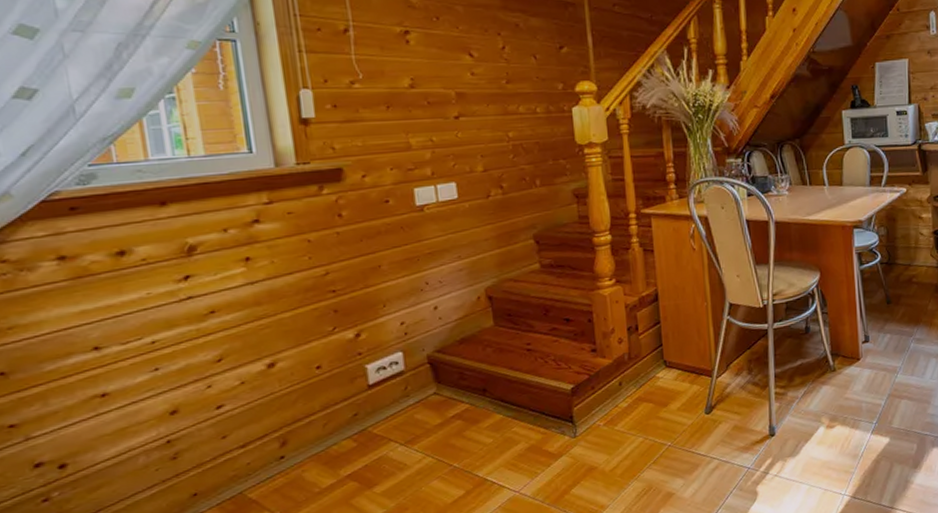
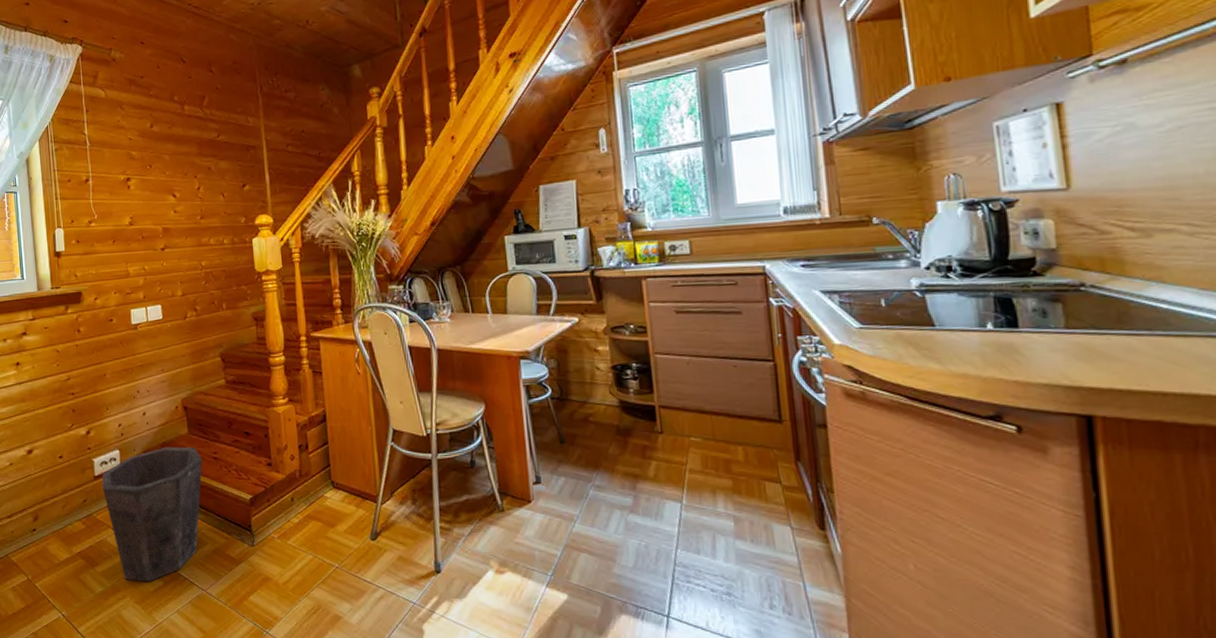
waste bin: none [379,340,513,496] -> present [102,446,203,582]

